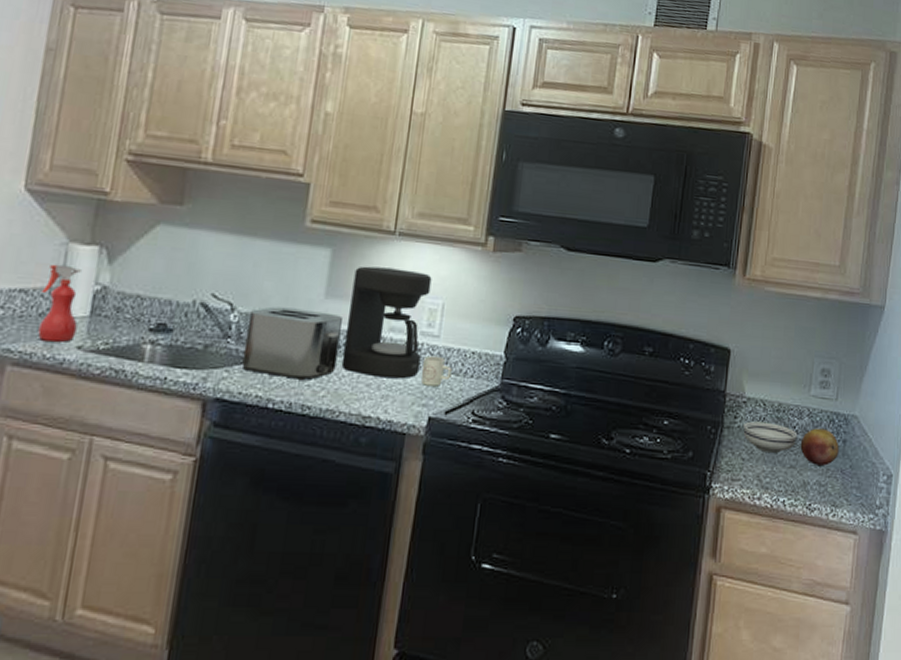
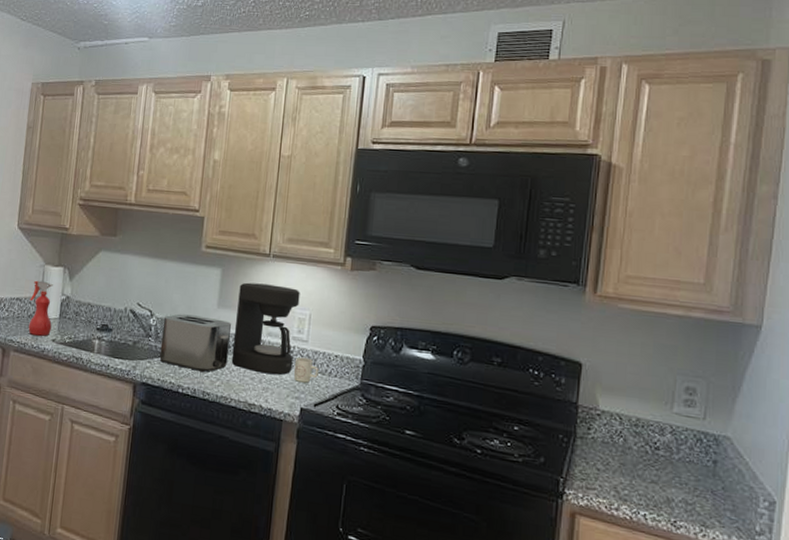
bowl: present [743,421,798,453] -> none [598,433,660,467]
fruit: present [800,428,839,466] -> none [662,446,709,485]

